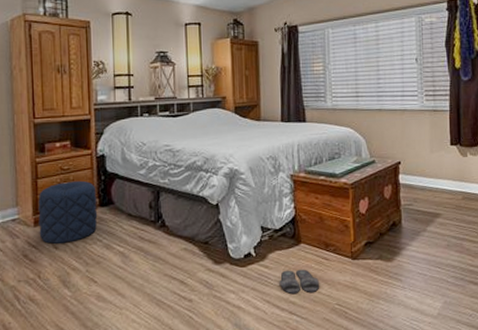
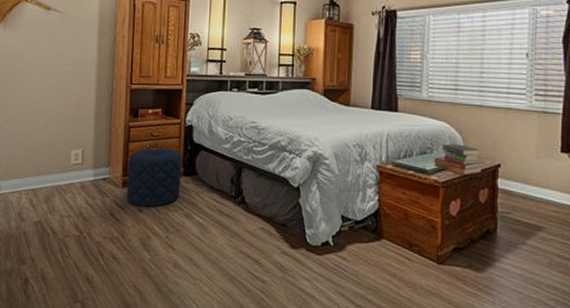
slippers: present [279,269,320,295] -> none [356,265,400,294]
books: none [342,147,385,175] -> present [434,143,482,175]

